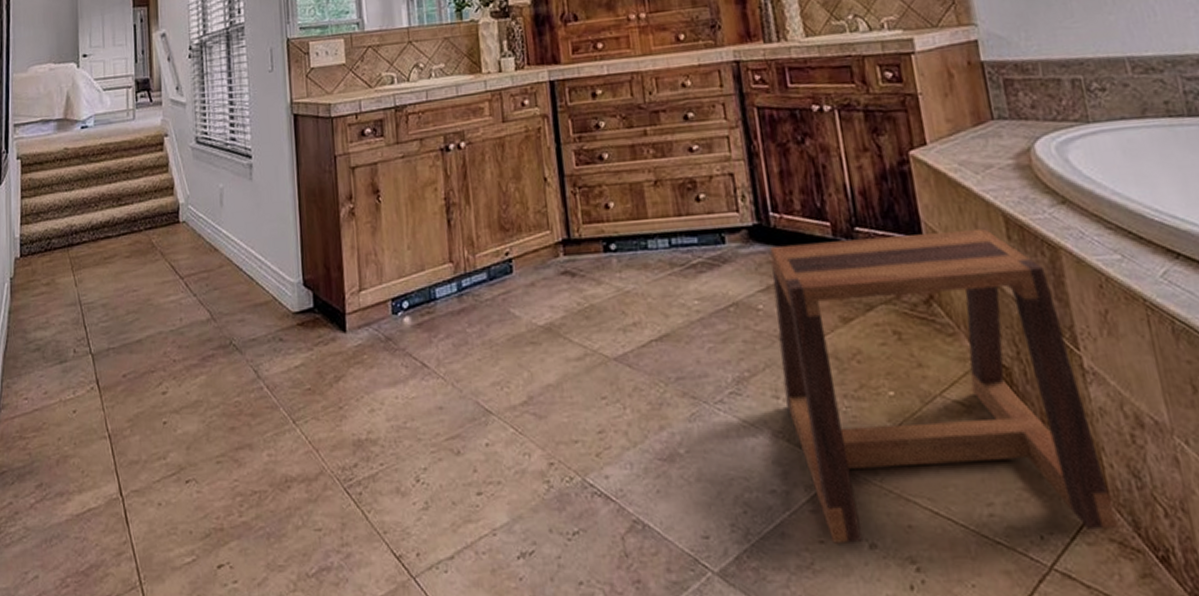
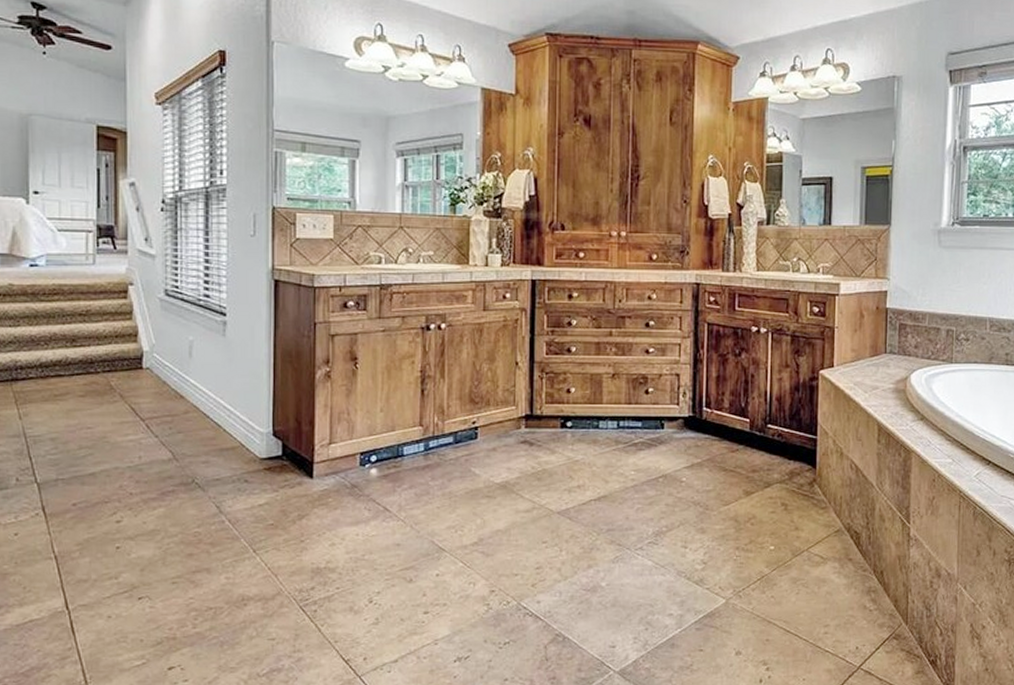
stool: present [769,228,1119,544] -> none [692,433,909,651]

